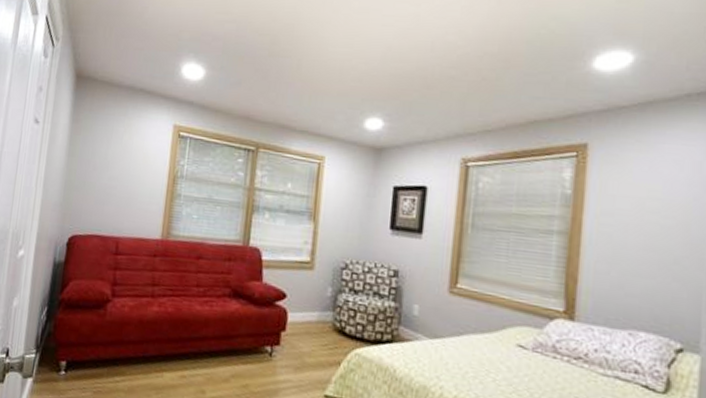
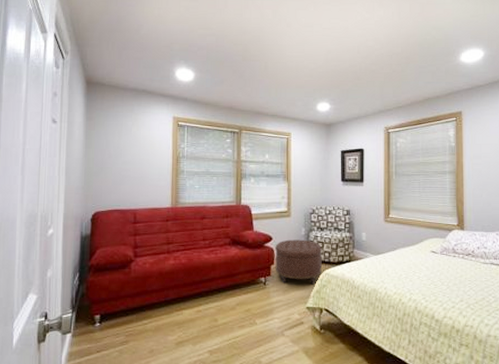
ottoman: none [286,300,354,366] -> present [275,239,322,285]

